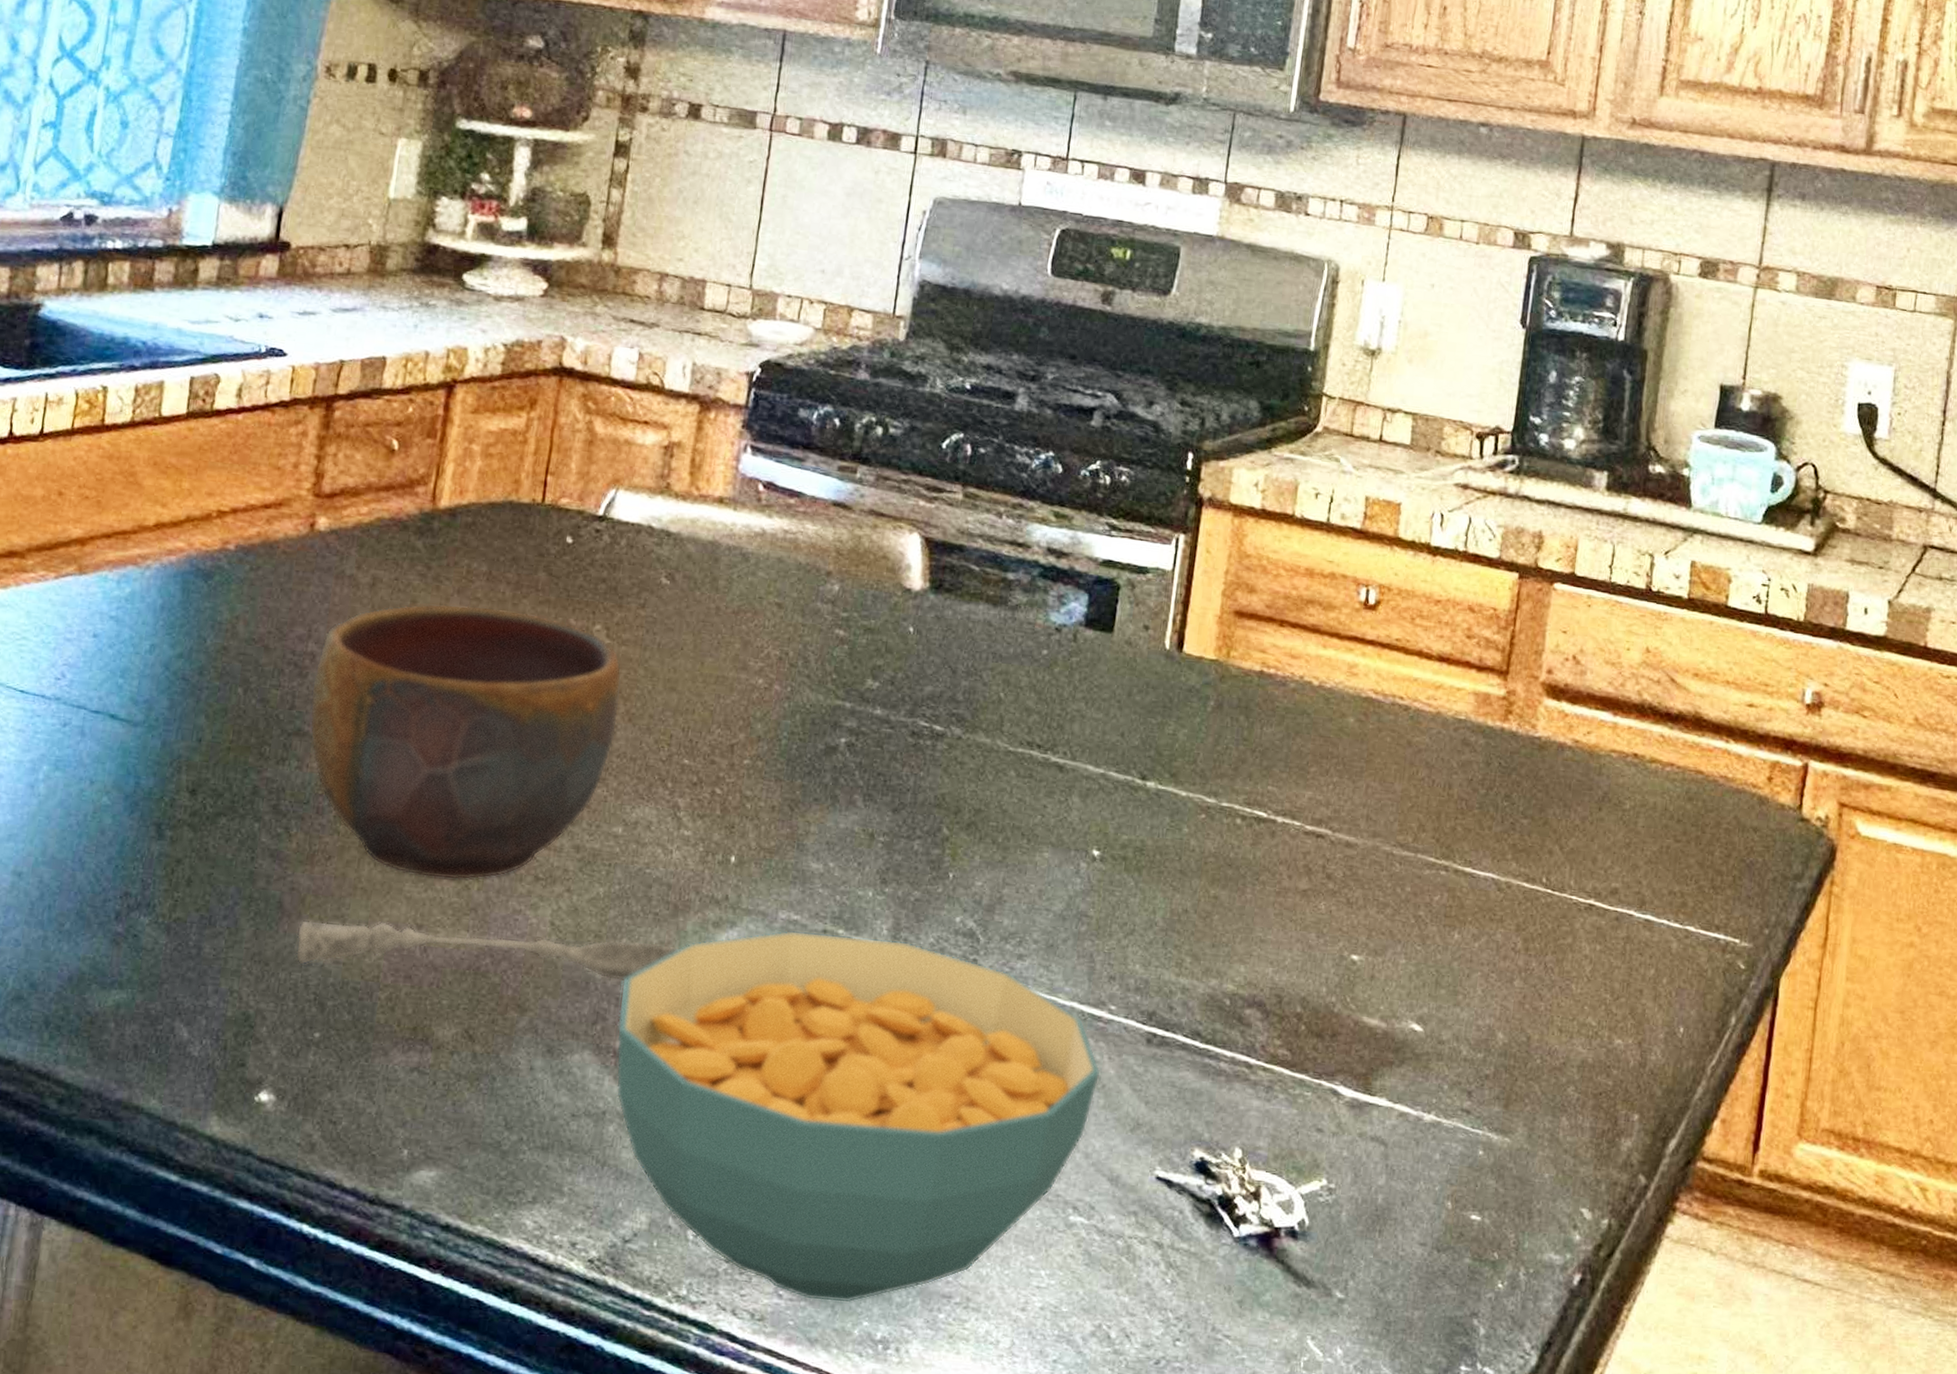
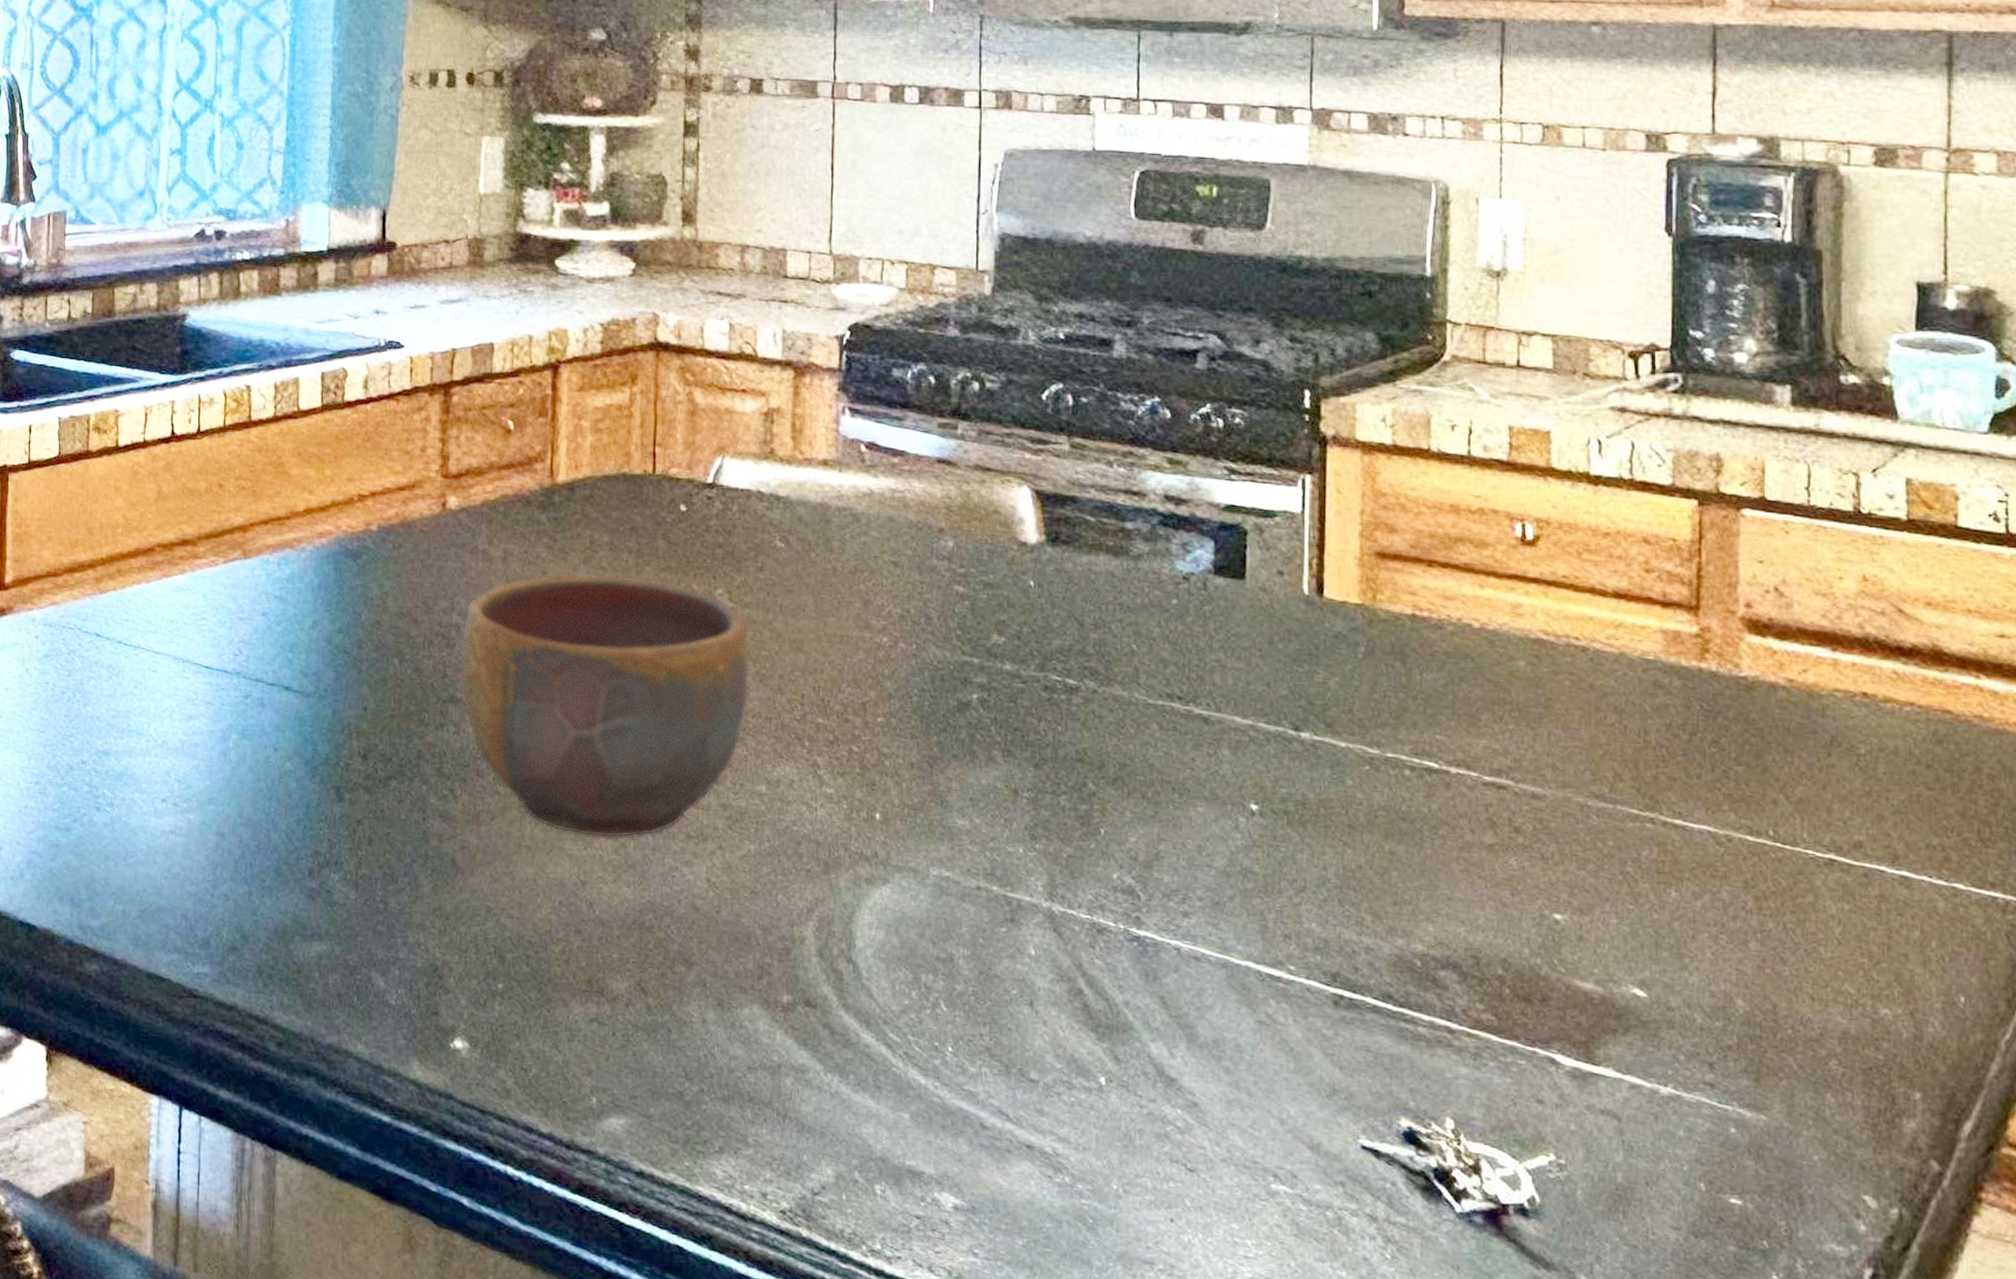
soupspoon: present [296,921,679,982] -> none [471,878,835,937]
cereal bowl: present [616,930,1101,1304] -> none [782,886,1287,1265]

